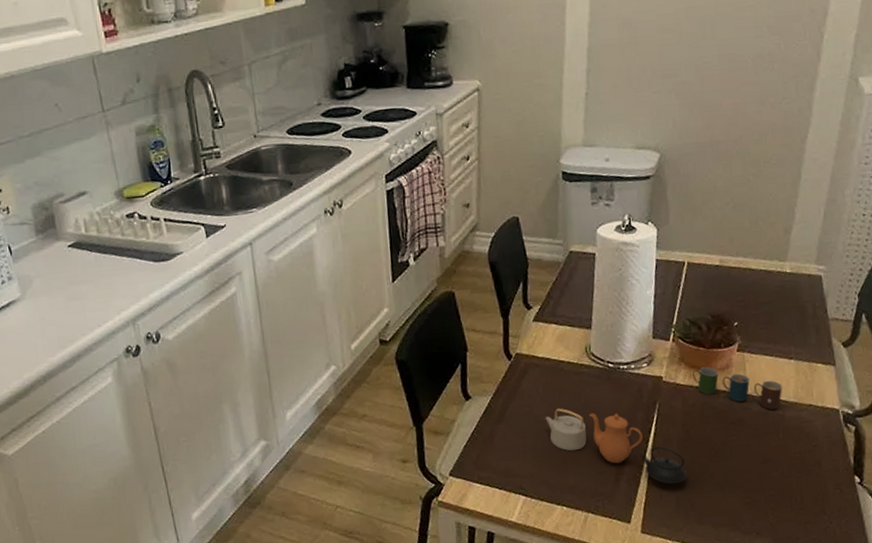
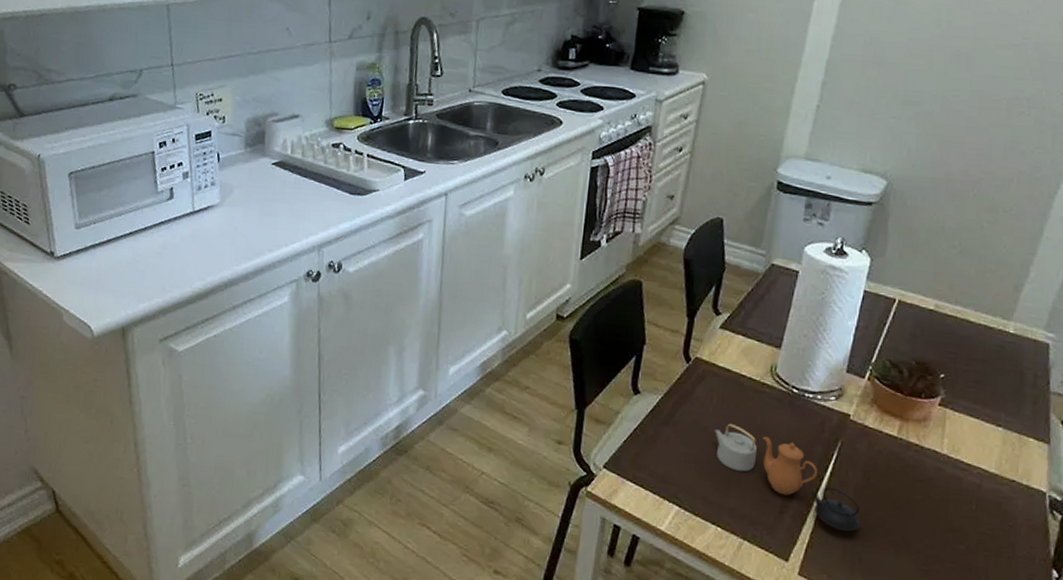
cup: present [693,367,783,409] -> none [884,414,985,476]

